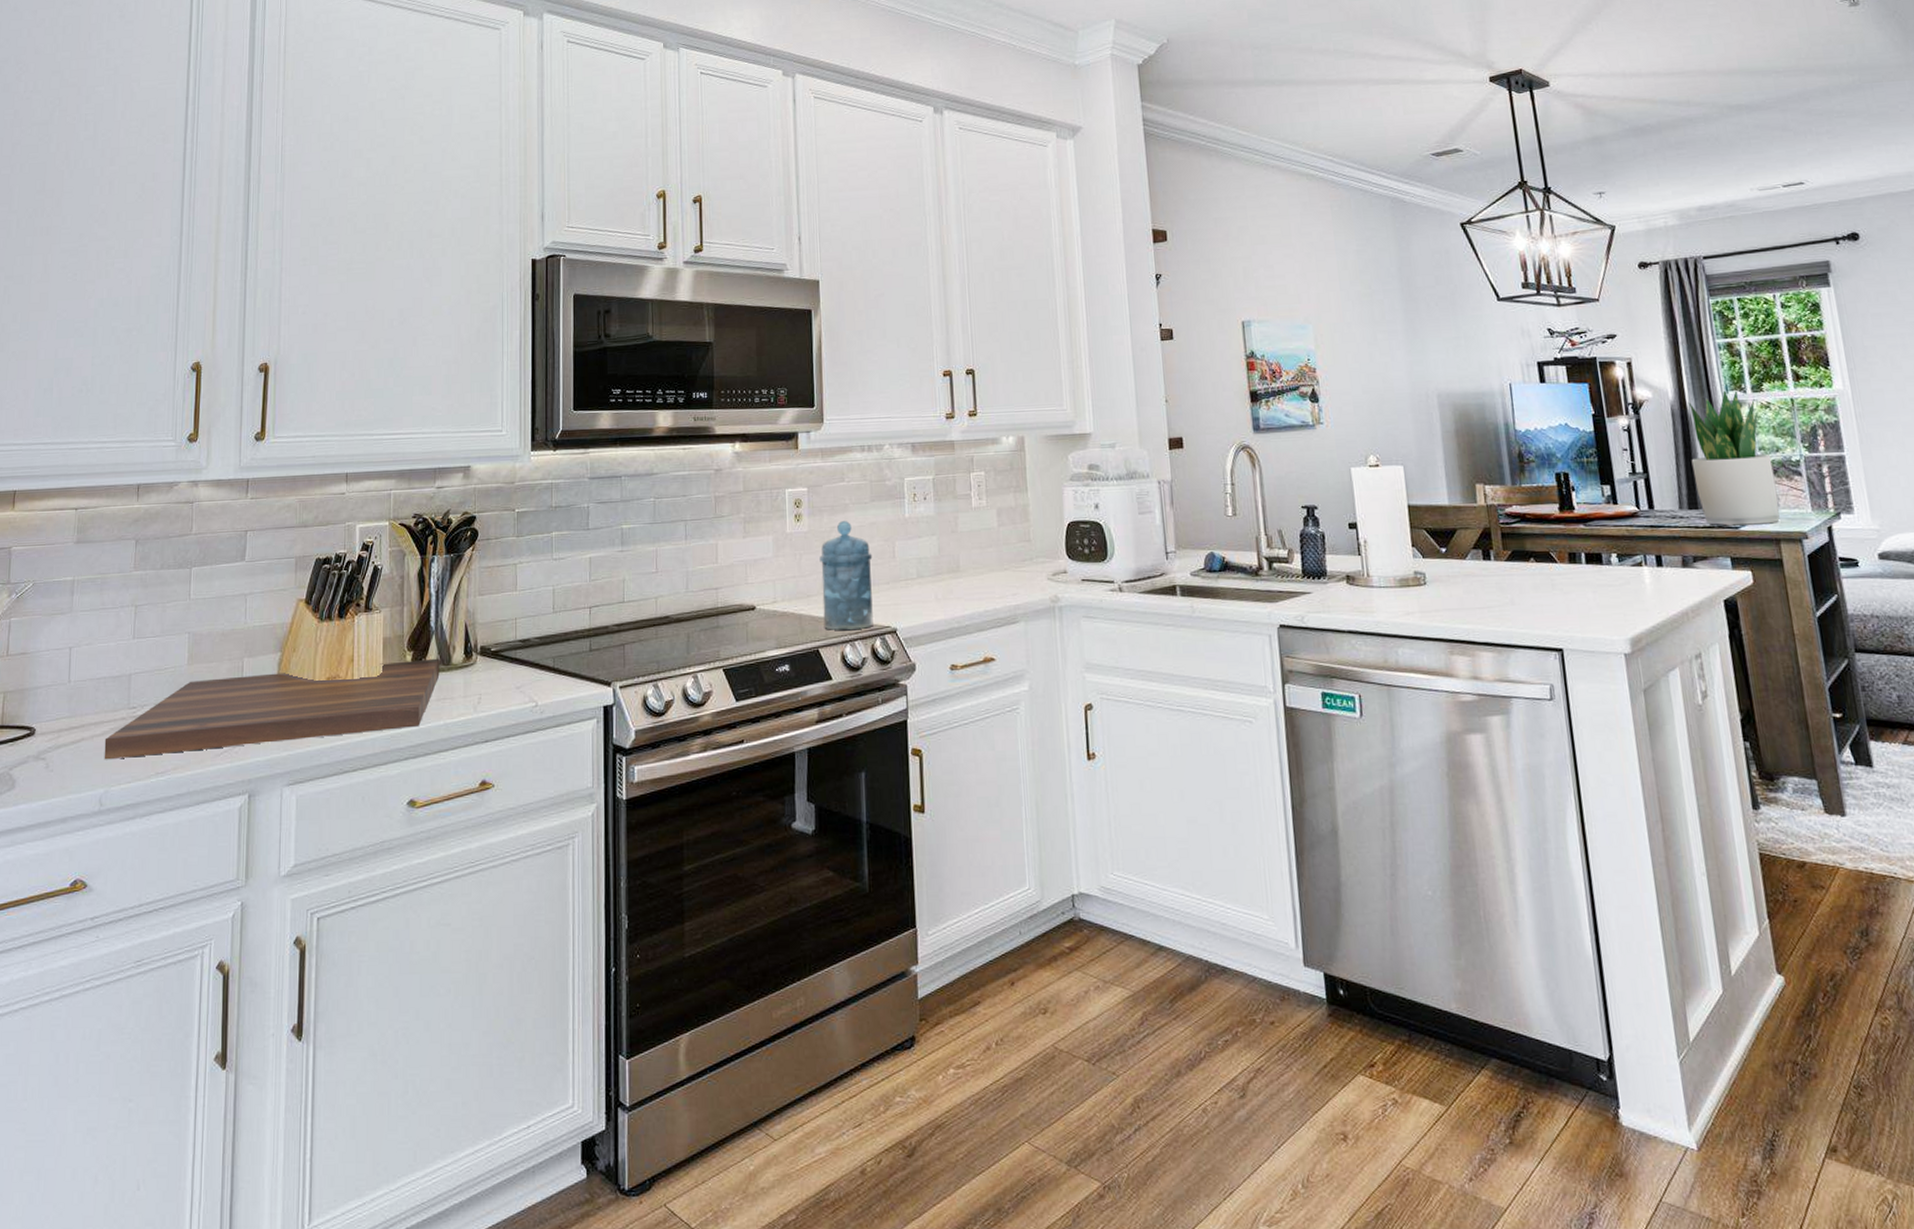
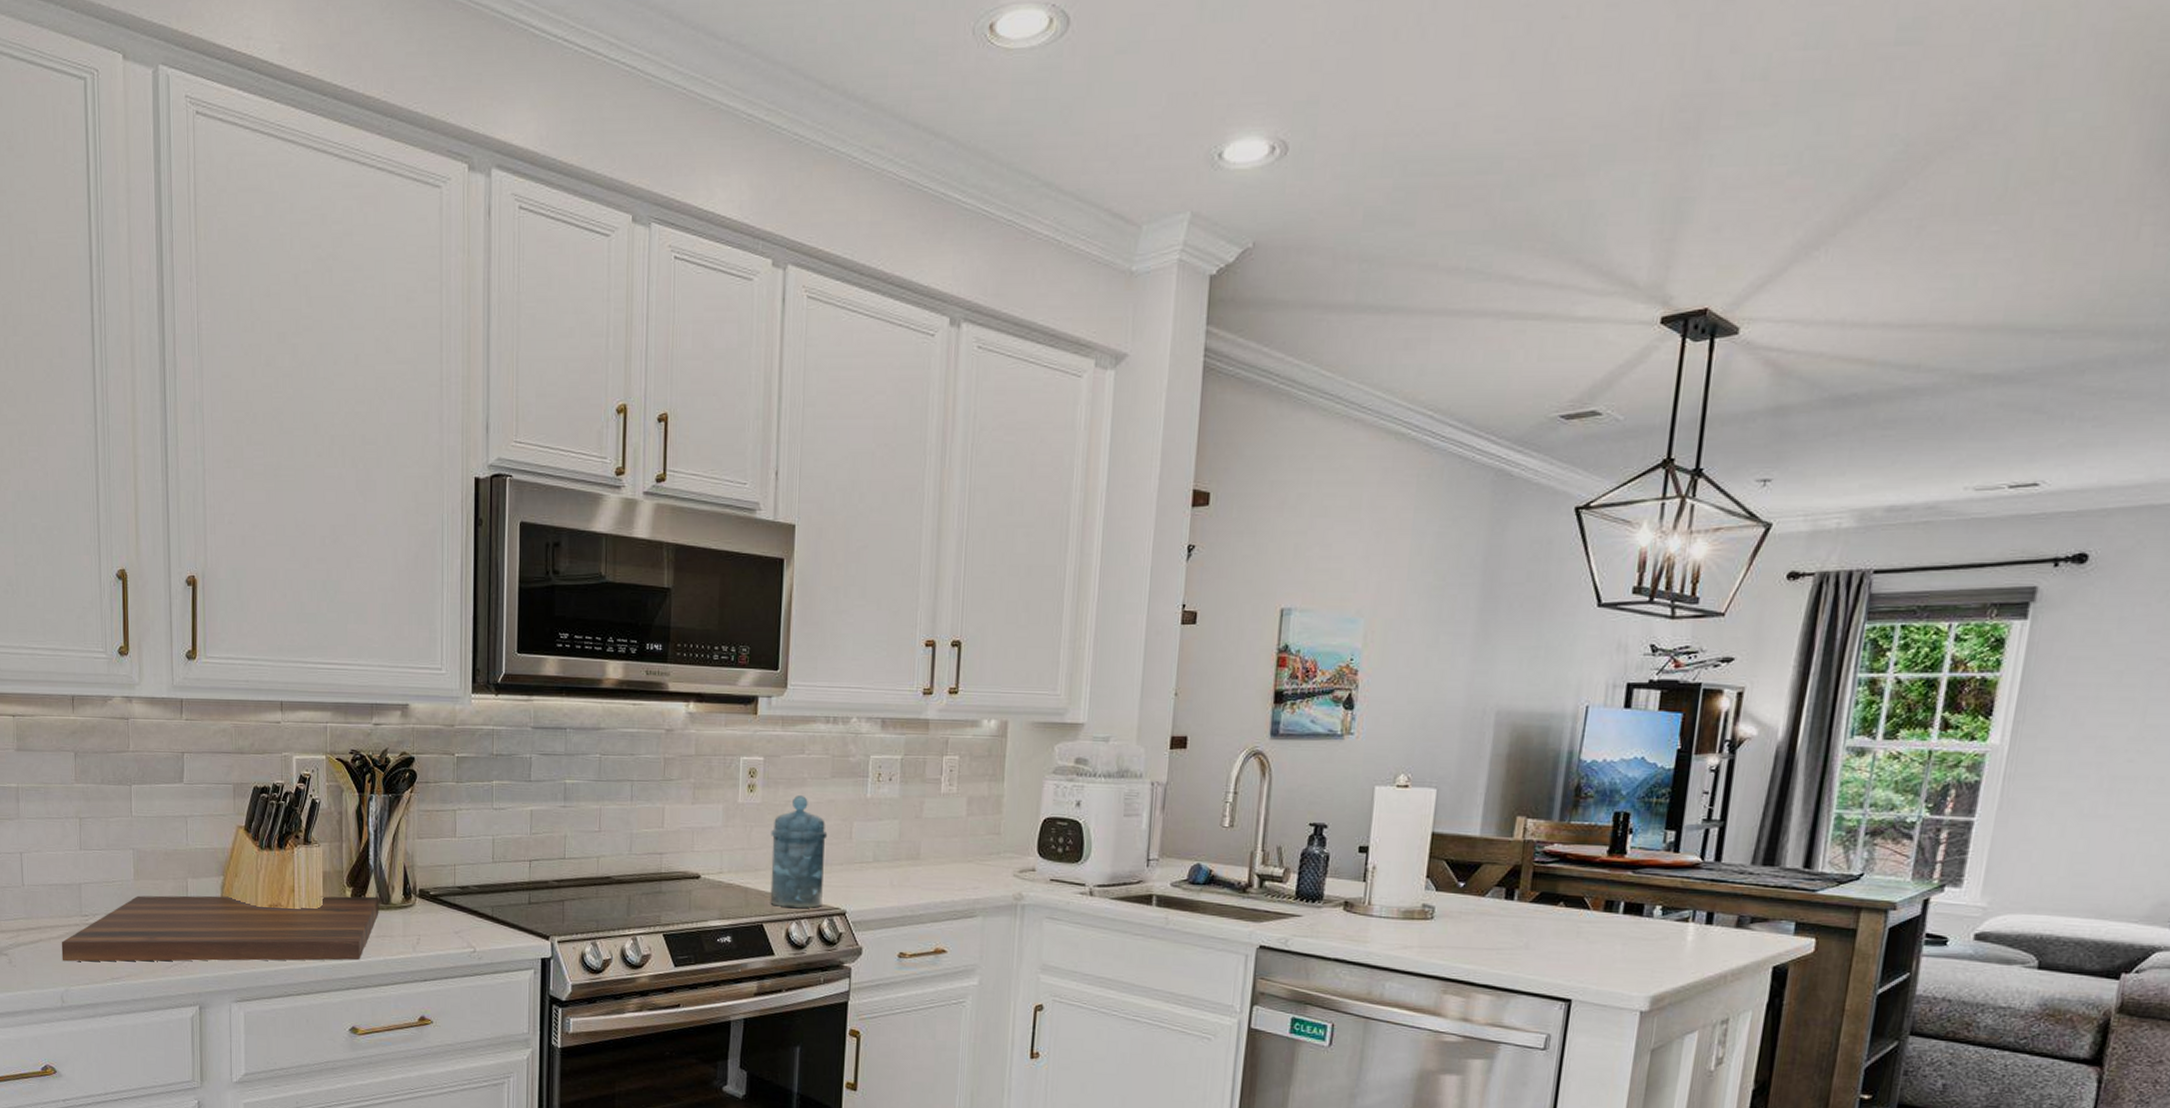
planter: present [1688,391,1780,526] -> none [1778,735,1884,890]

